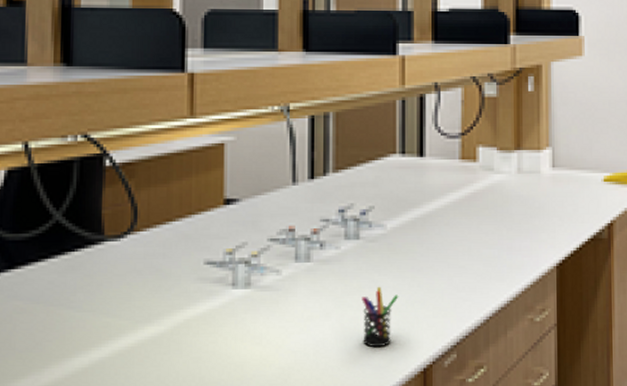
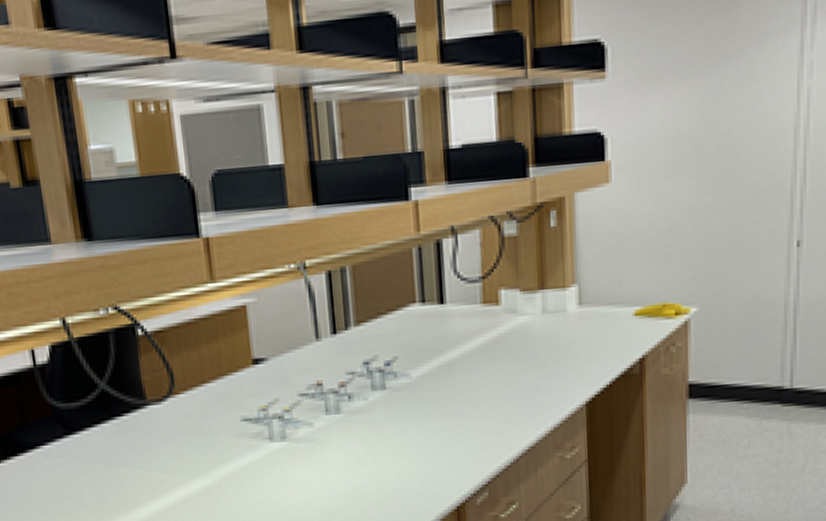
pen holder: present [362,286,399,348] -> none [392,432,429,490]

